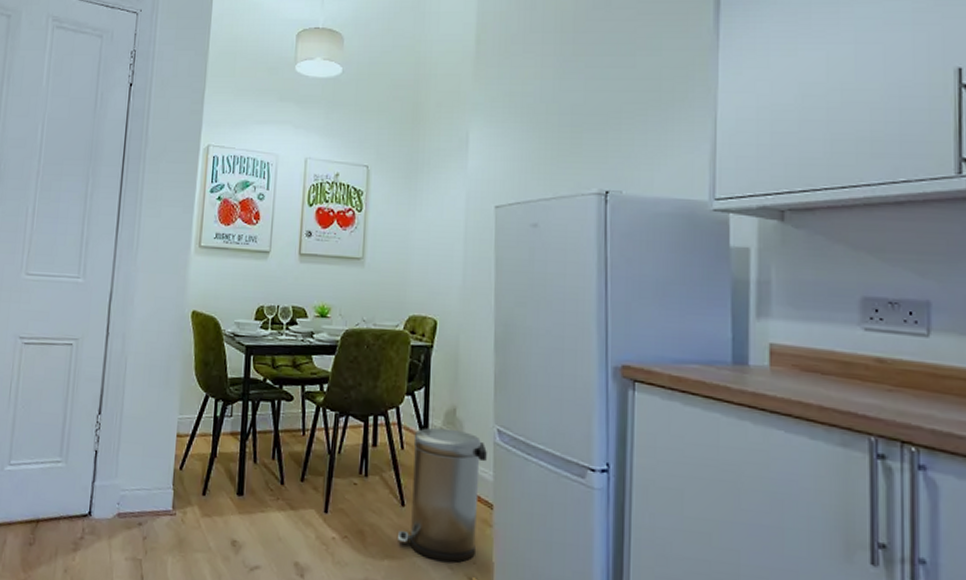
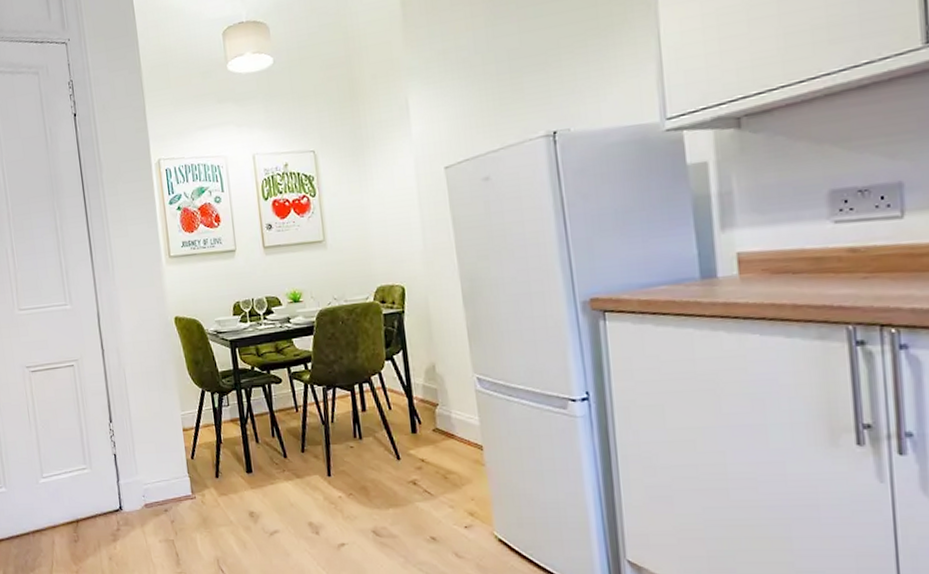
pedal bin: present [398,427,487,563] -> none [398,384,472,503]

